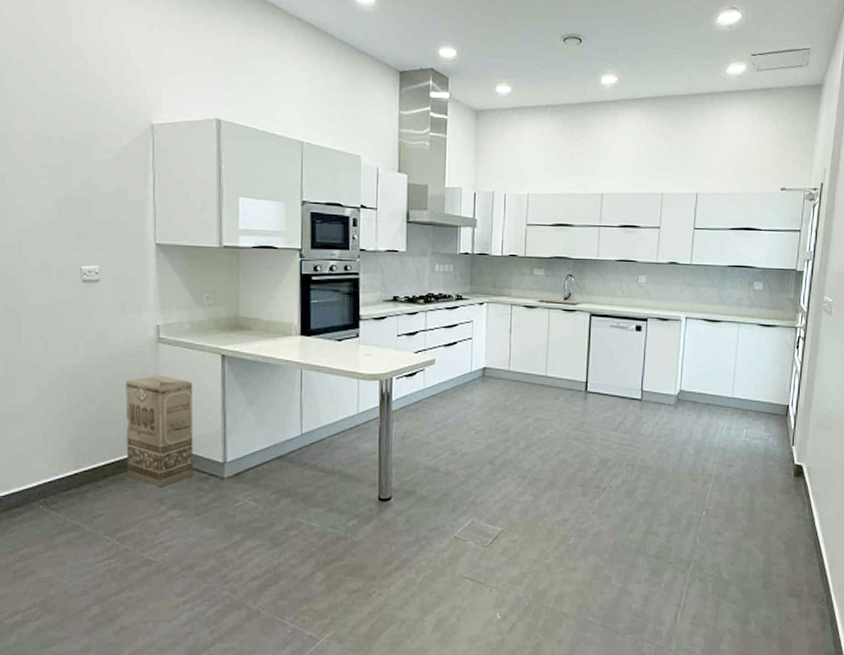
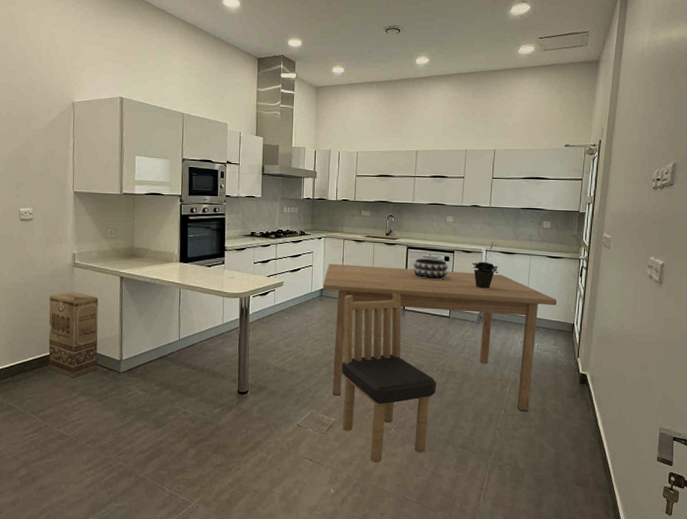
table: none [484,336,769,512] -> present [322,264,557,412]
dining chair: none [509,372,625,580] -> present [341,293,436,463]
decorative bowl: none [597,328,640,354] -> present [413,258,448,280]
potted plant: none [669,307,700,365] -> present [472,241,498,289]

